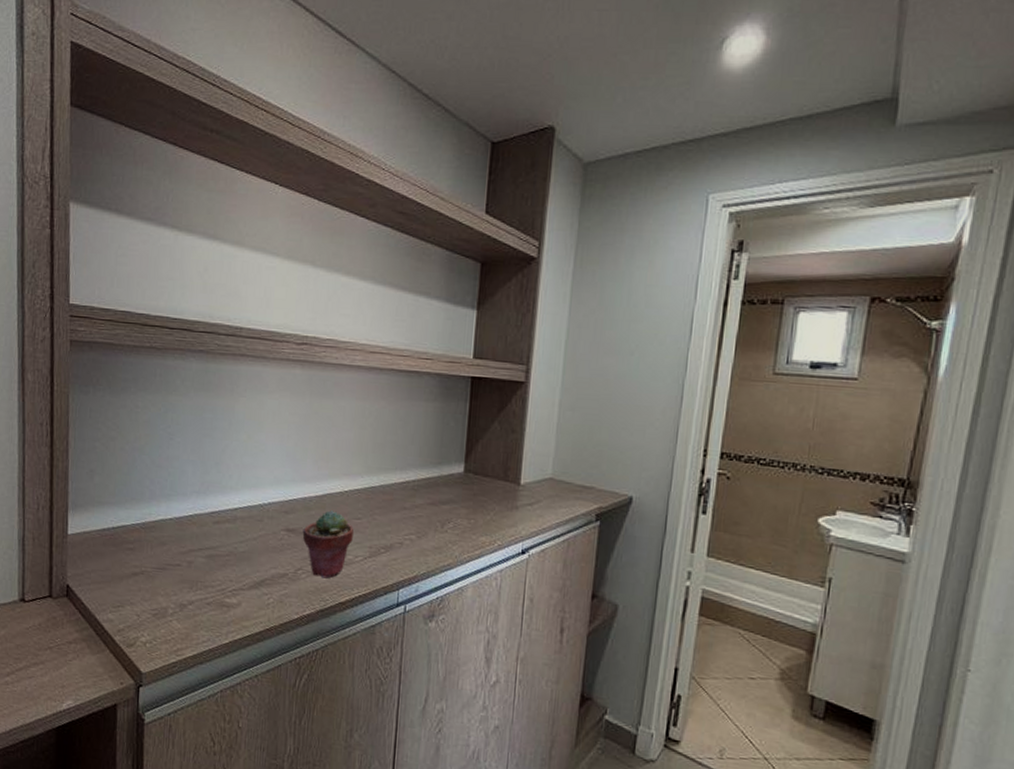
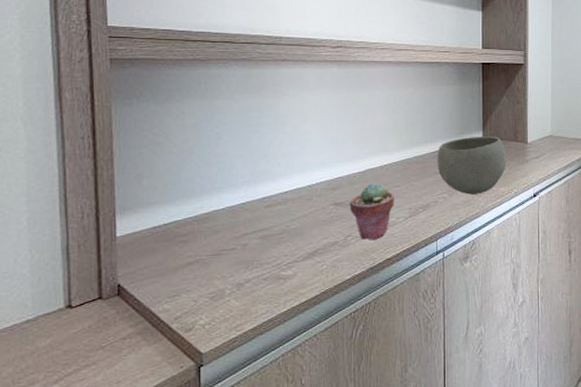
bowl: none [406,468,492,541] -> present [437,136,507,195]

